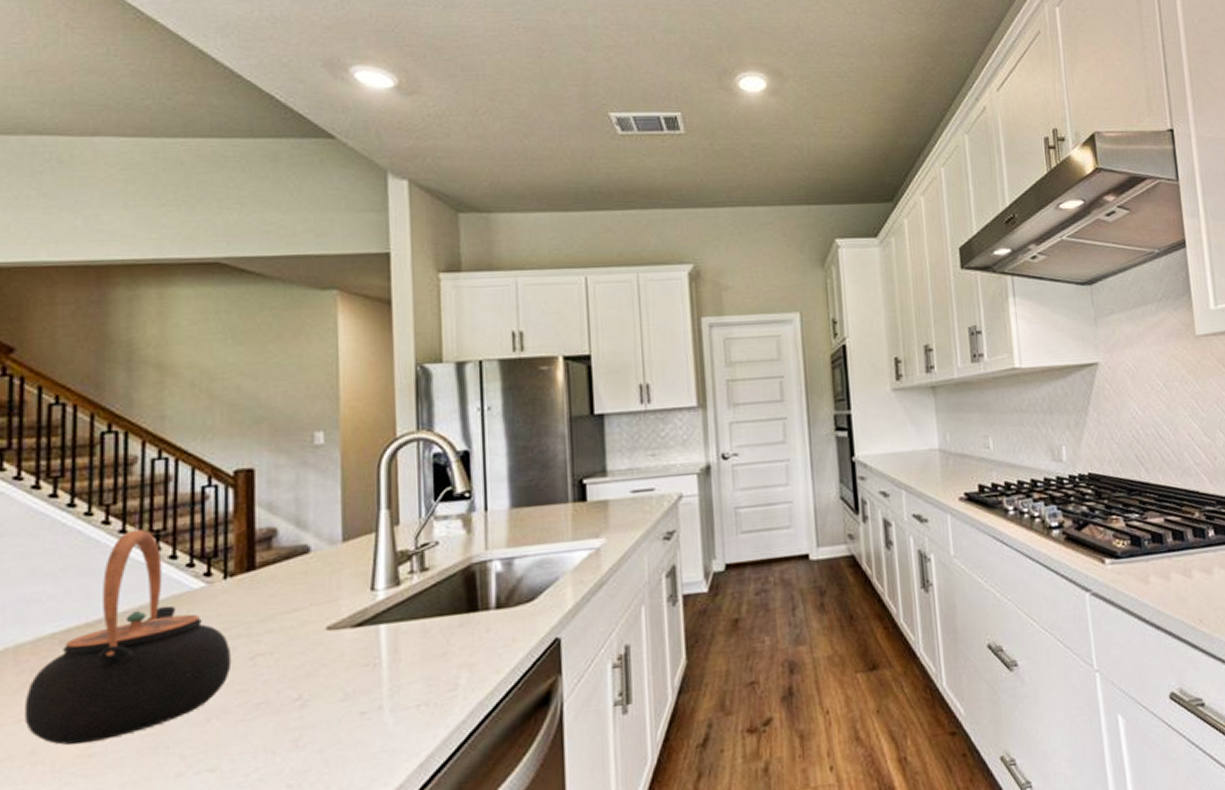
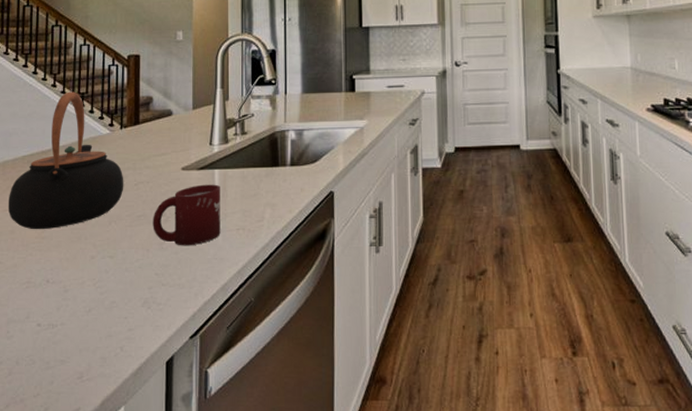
cup: none [280,645,391,740] -> present [153,184,221,246]

